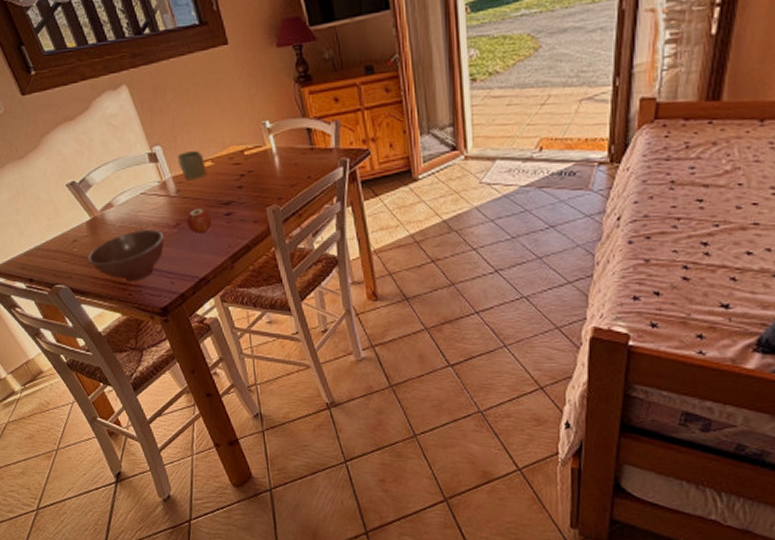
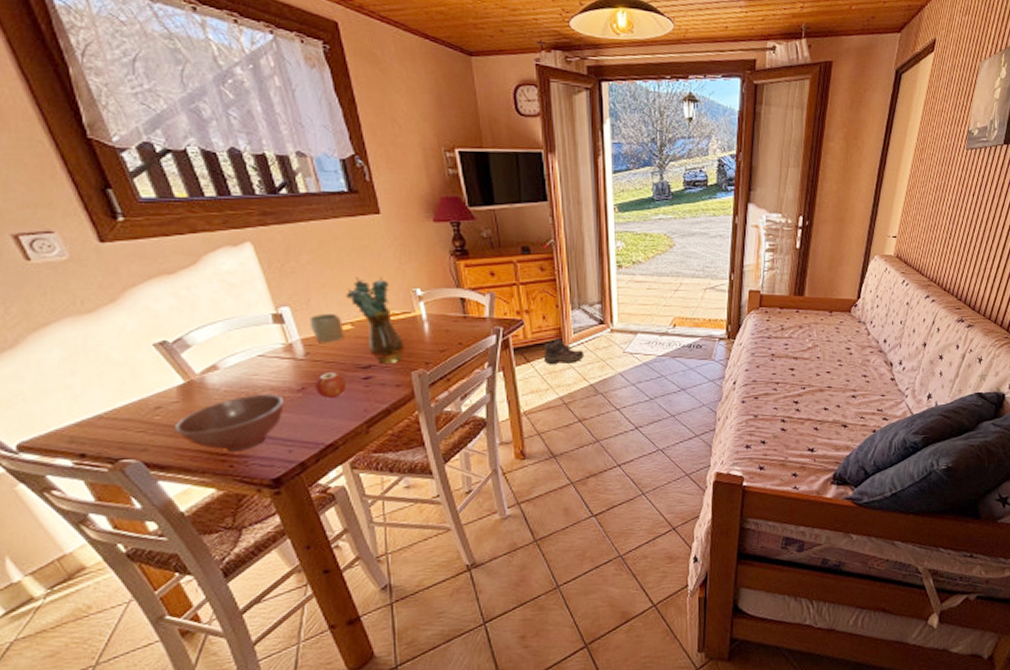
vase: none [205,110,259,201] -> present [346,276,405,365]
hiking boot: none [392,169,436,198] -> present [543,339,584,364]

